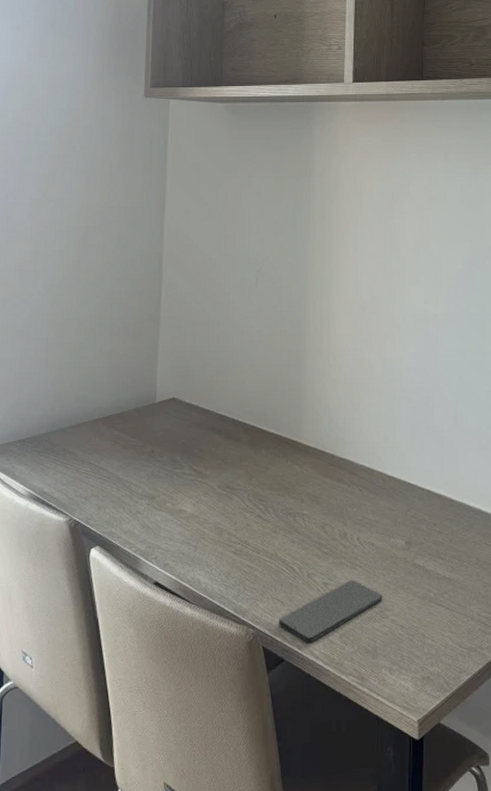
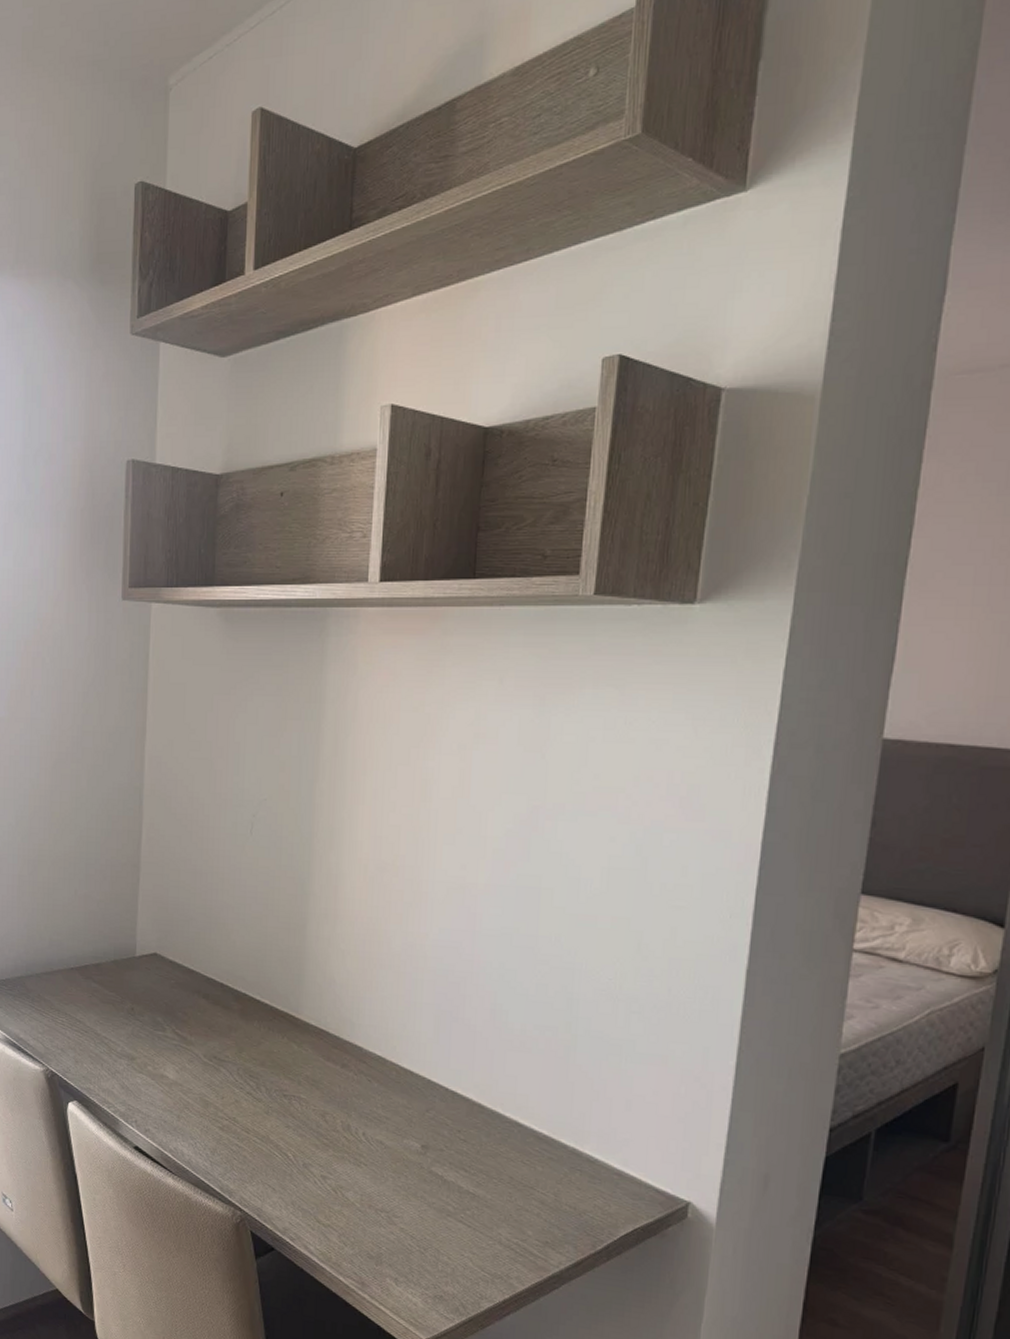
smartphone: present [278,580,383,644] -> none [268,1177,391,1237]

